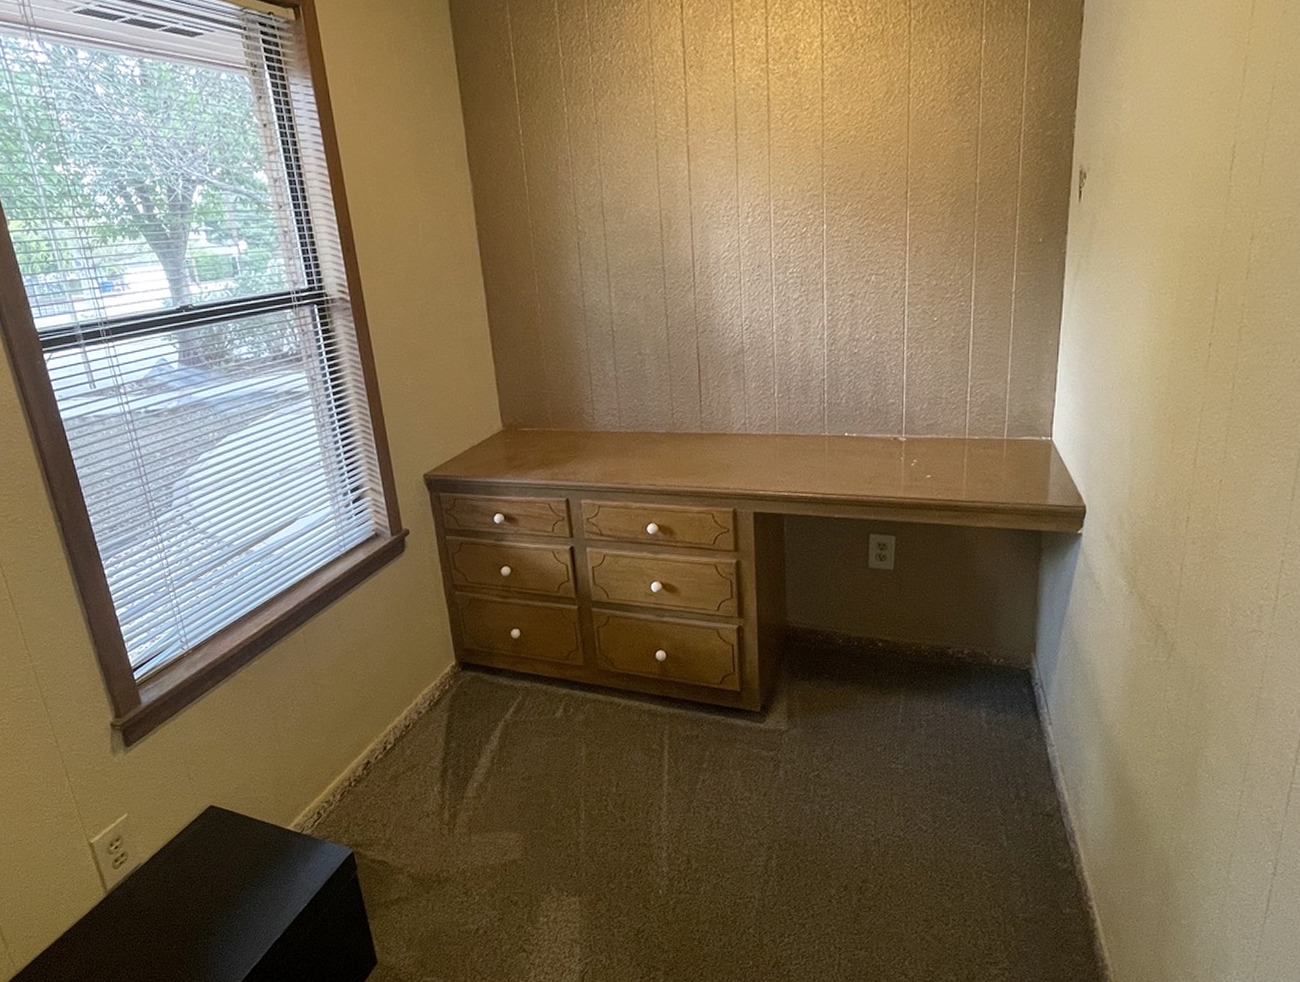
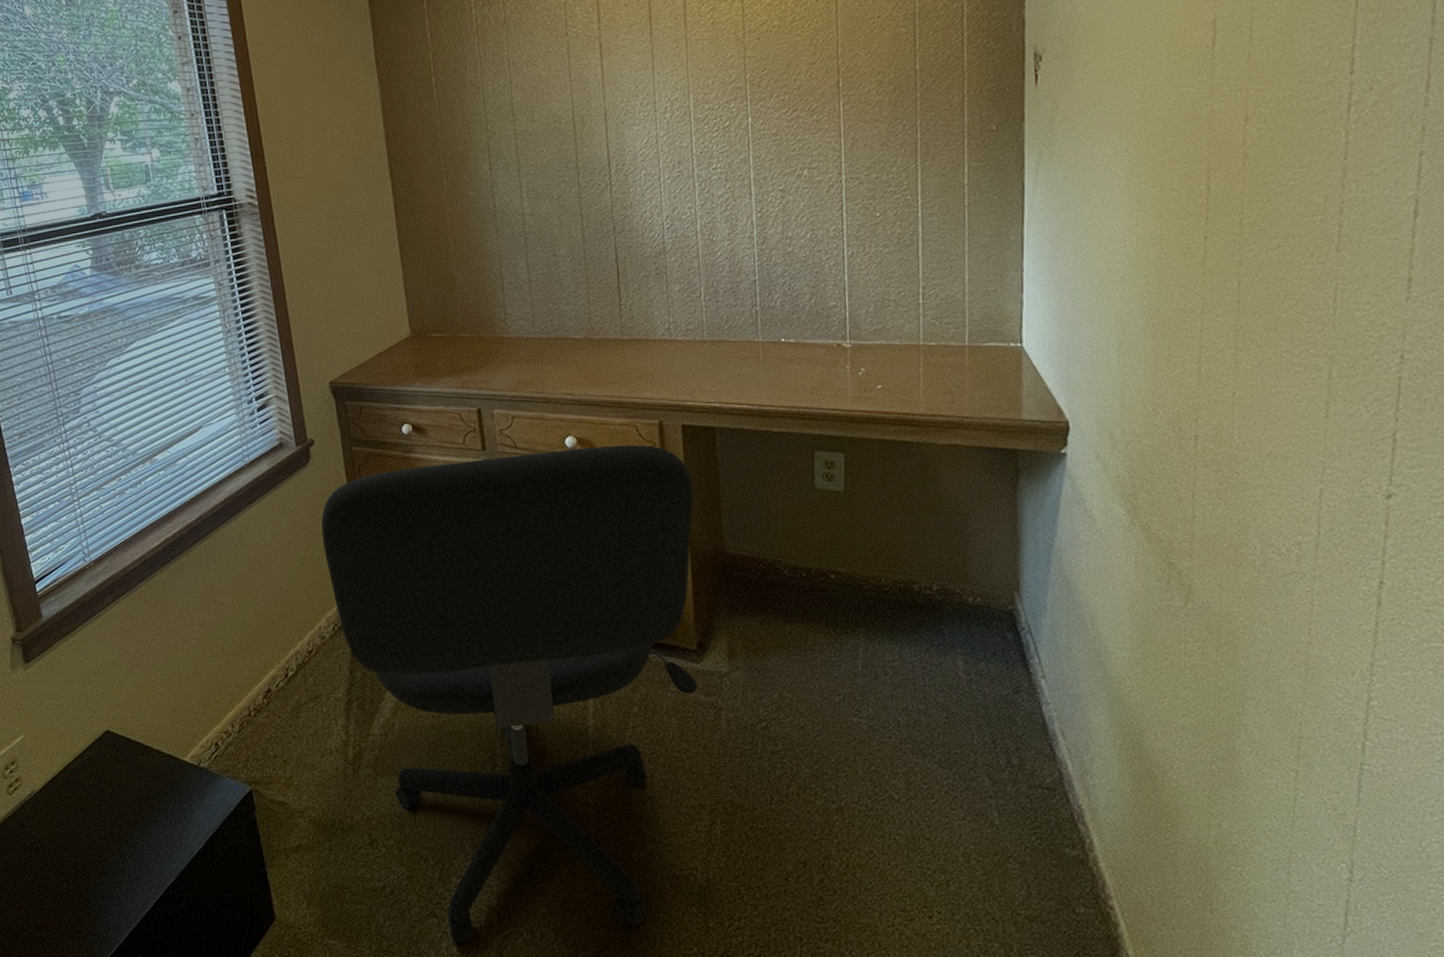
office chair: none [417,531,762,972] -> present [321,445,697,943]

